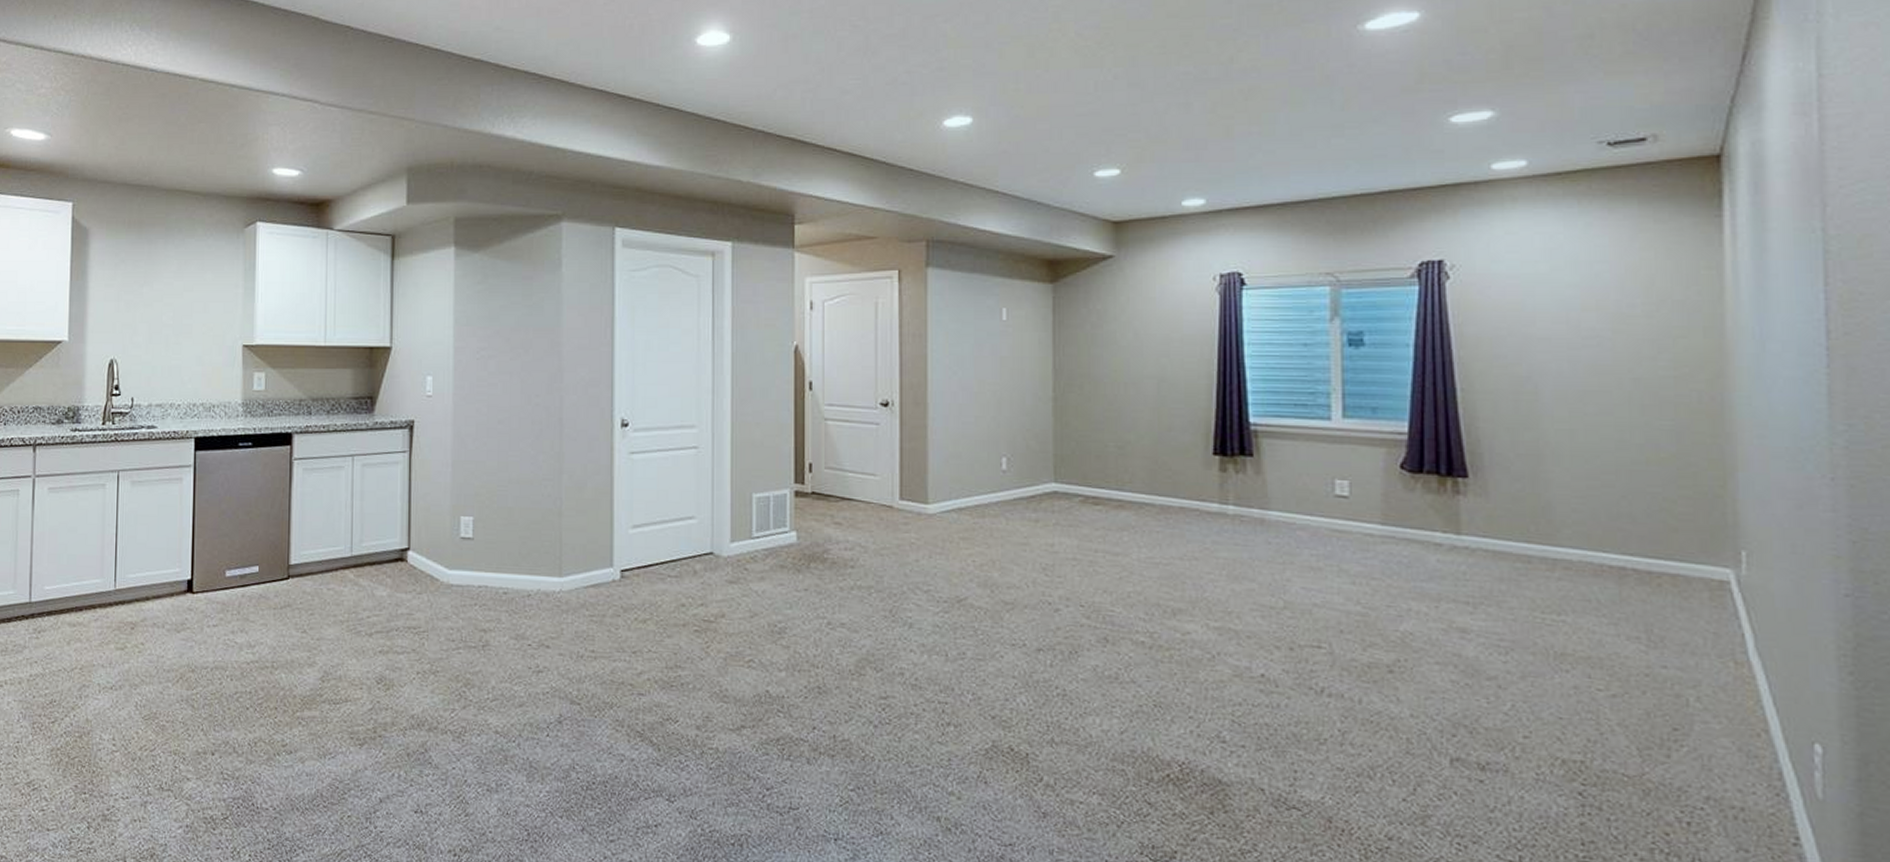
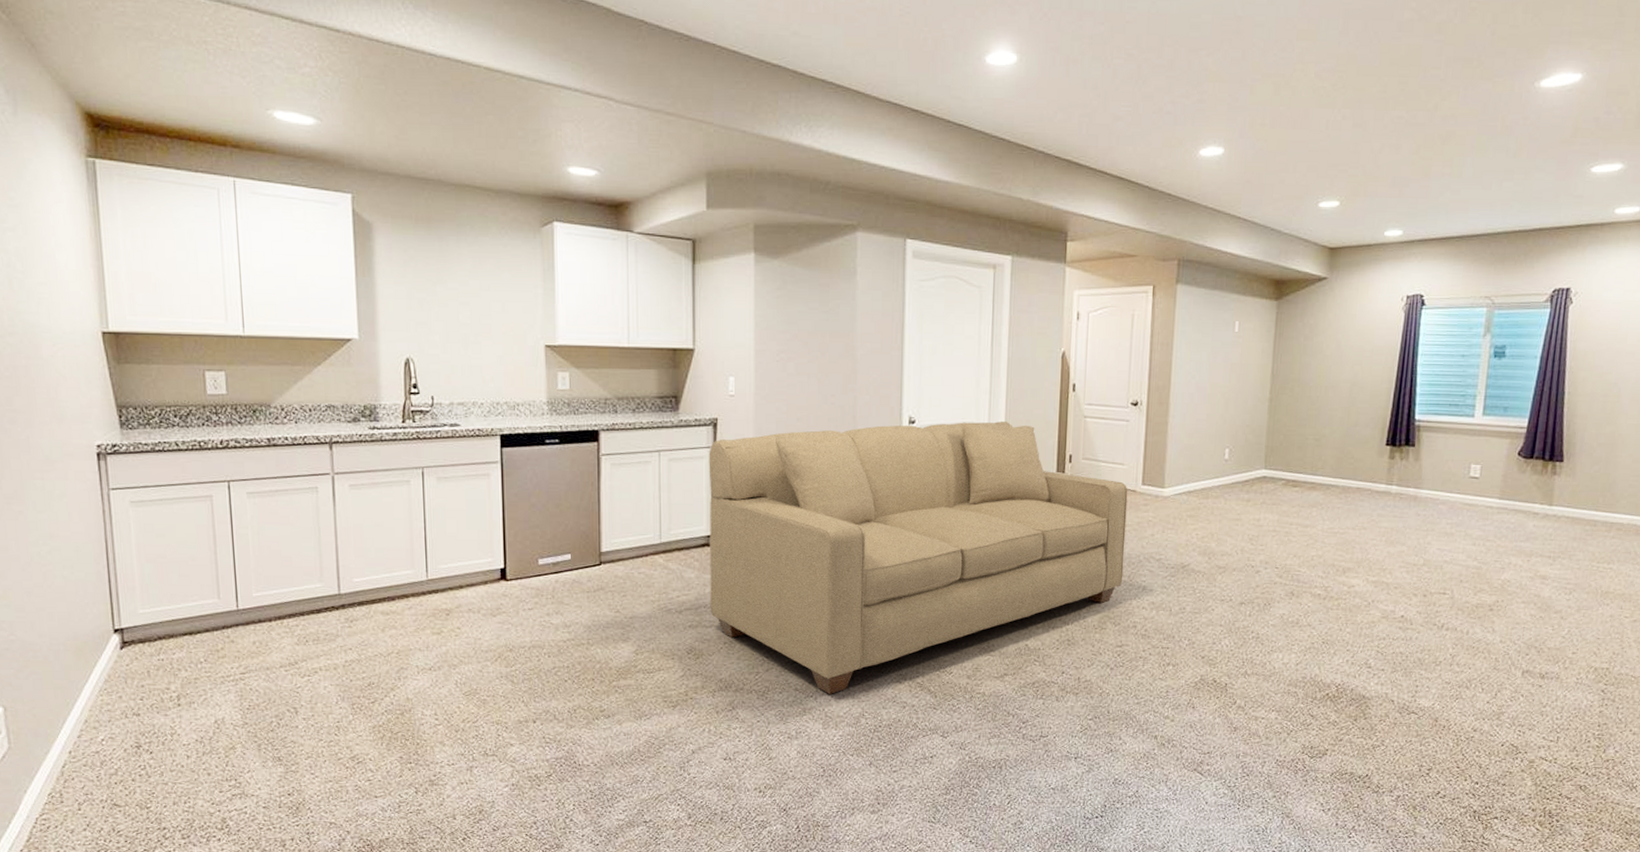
sofa: none [402,424,883,740] -> present [709,421,1128,694]

